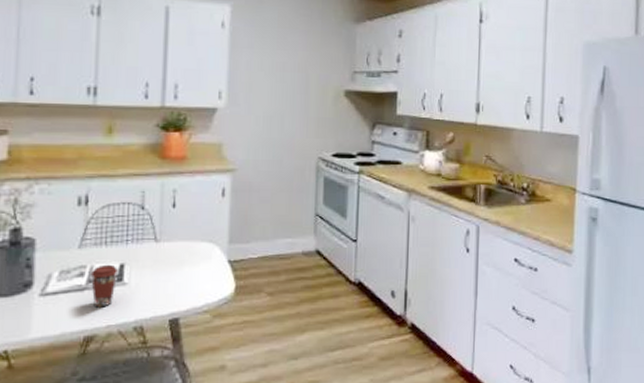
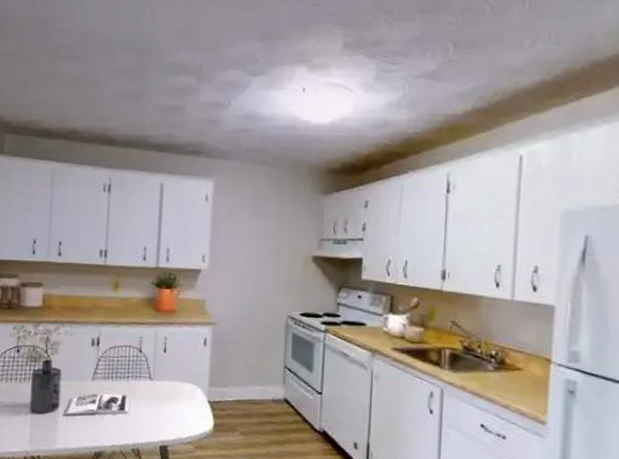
coffee cup: present [90,264,119,308] -> none [100,395,122,430]

